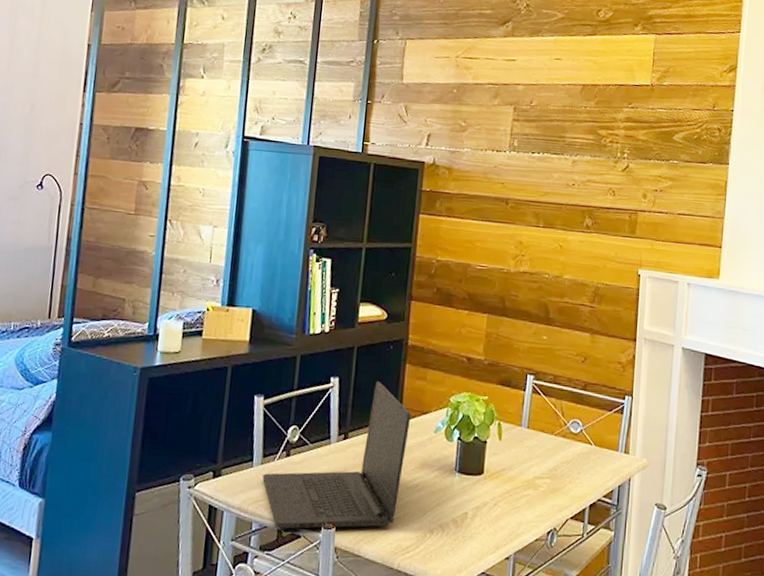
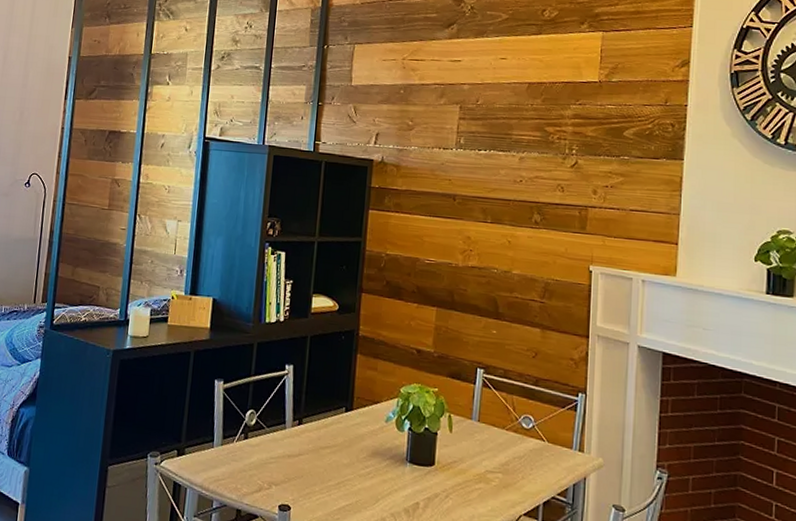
laptop: present [262,381,411,529] -> none [222,370,362,512]

